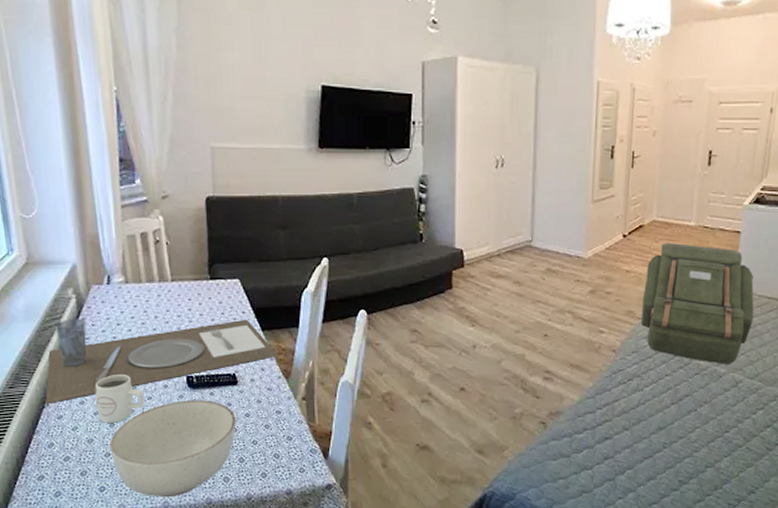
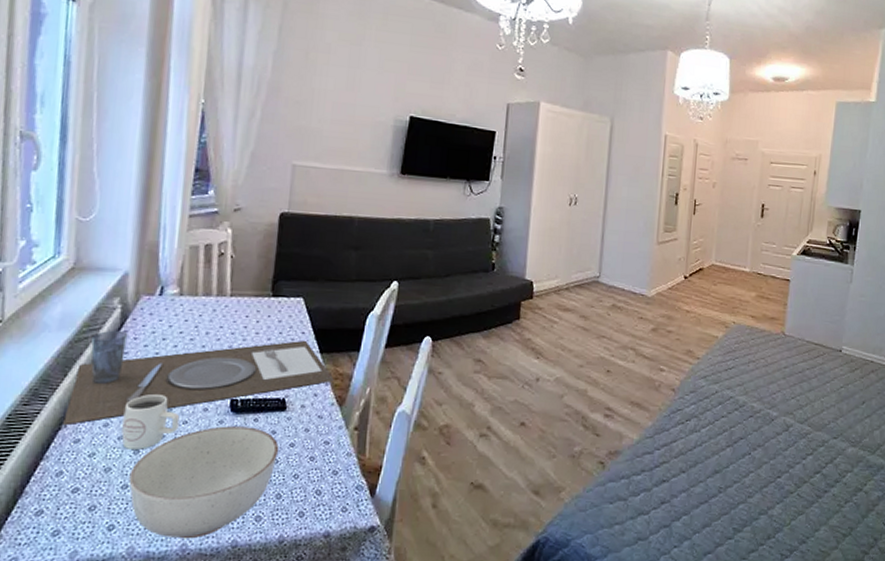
backpack: present [640,243,754,364] -> none [699,286,803,408]

